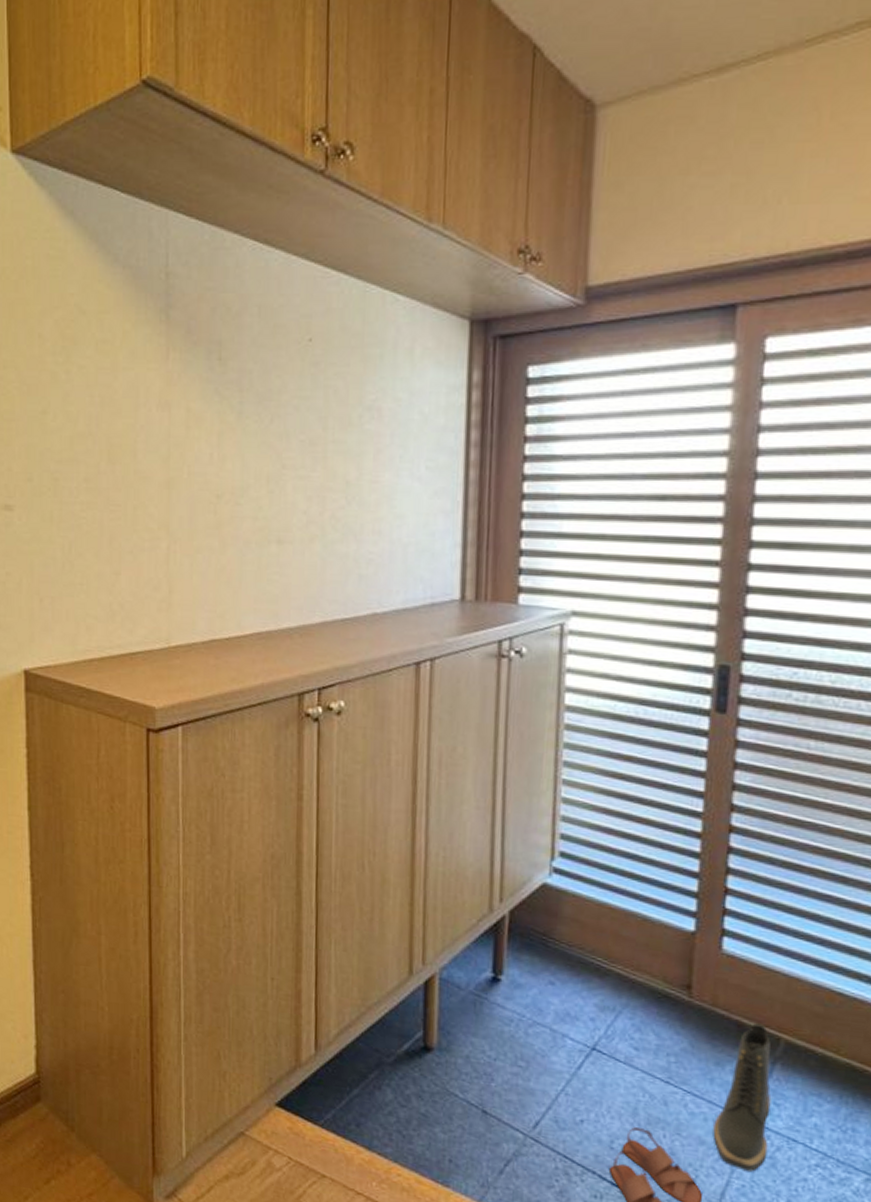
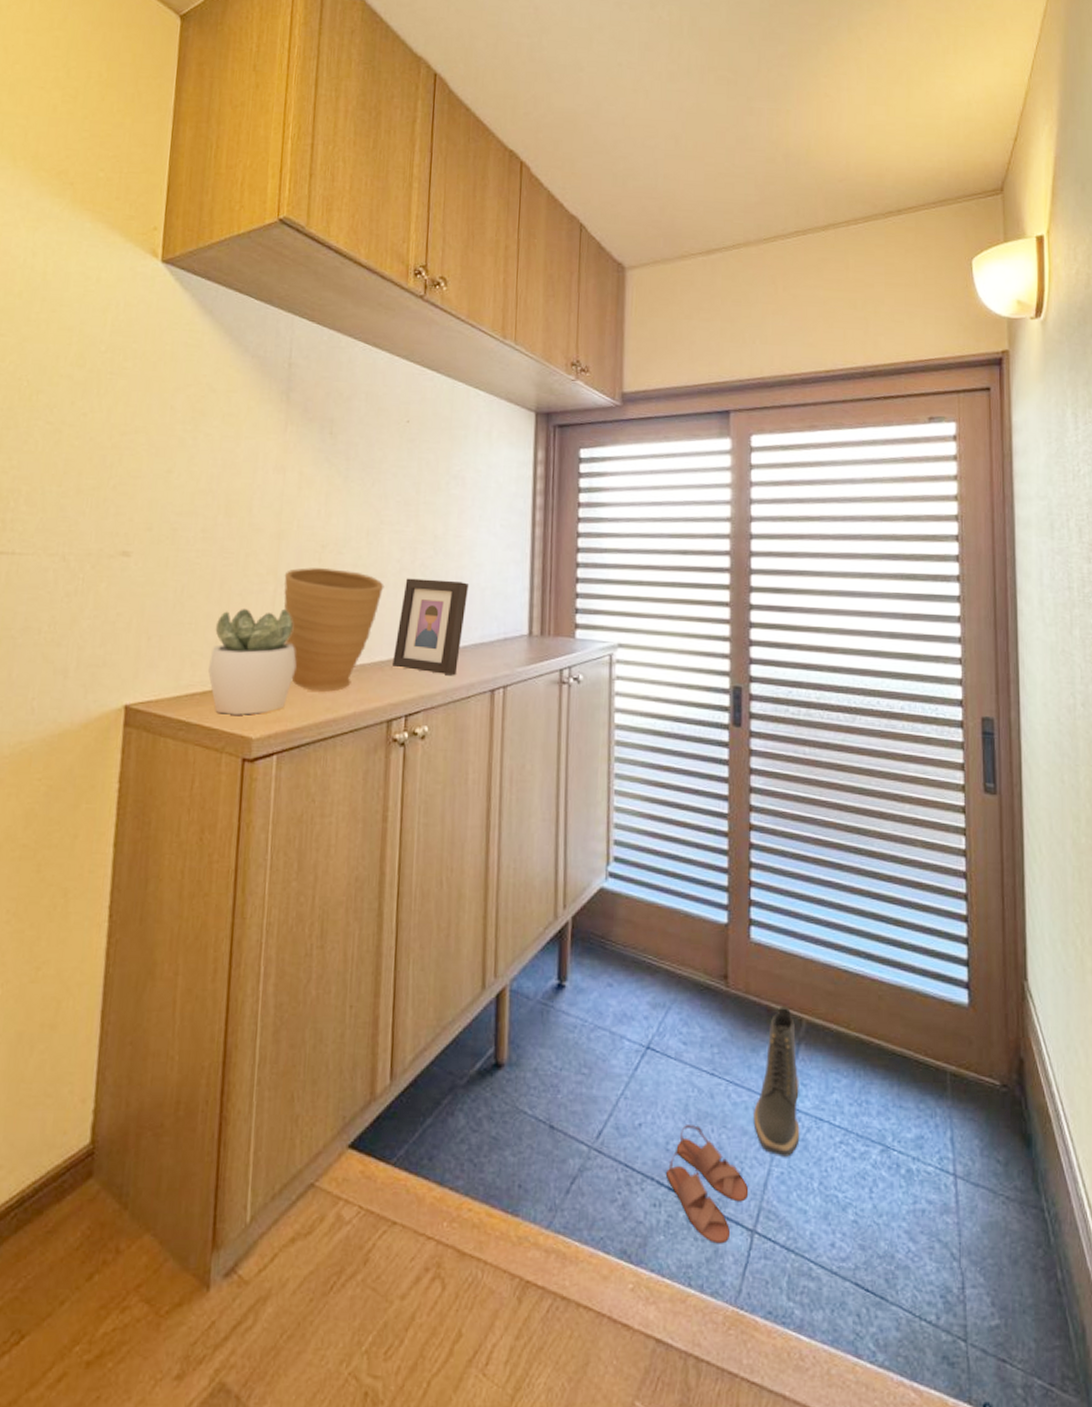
succulent plant: none [105,567,197,684] -> present [208,608,296,715]
vase: none [177,521,290,661] -> present [283,567,384,692]
picture frame: none [301,533,389,645] -> present [391,578,470,675]

